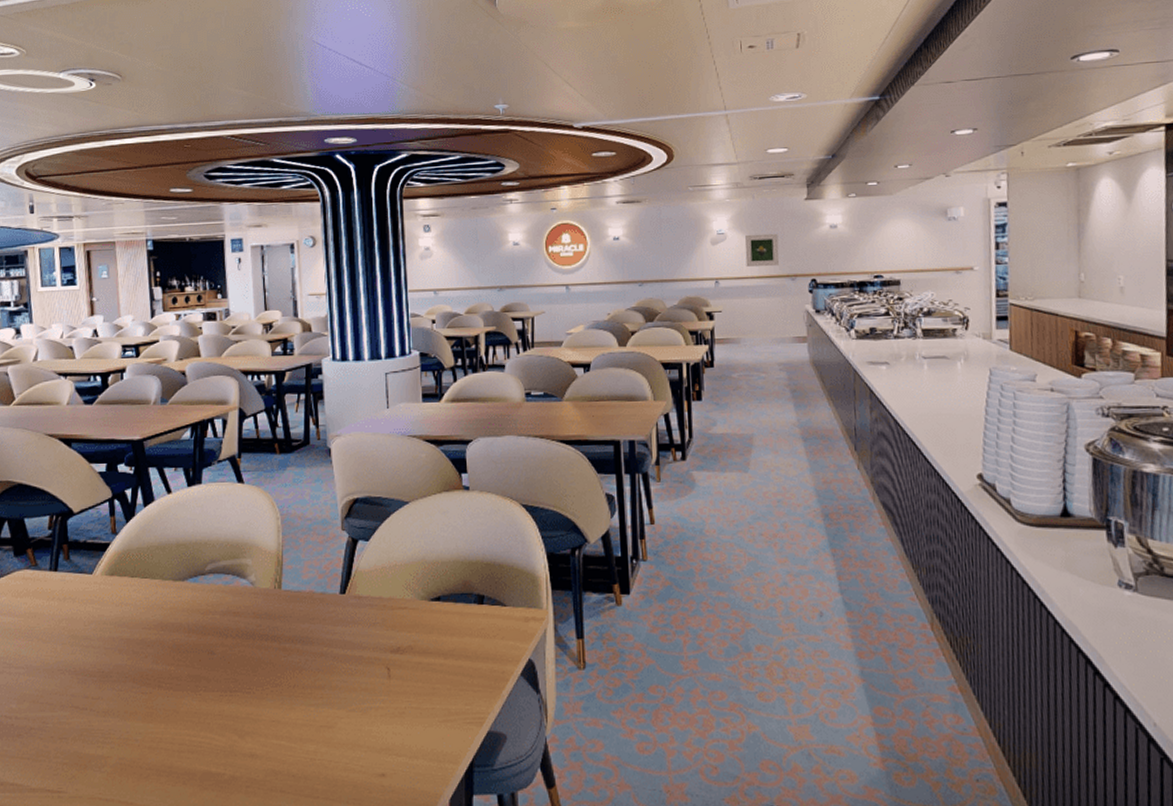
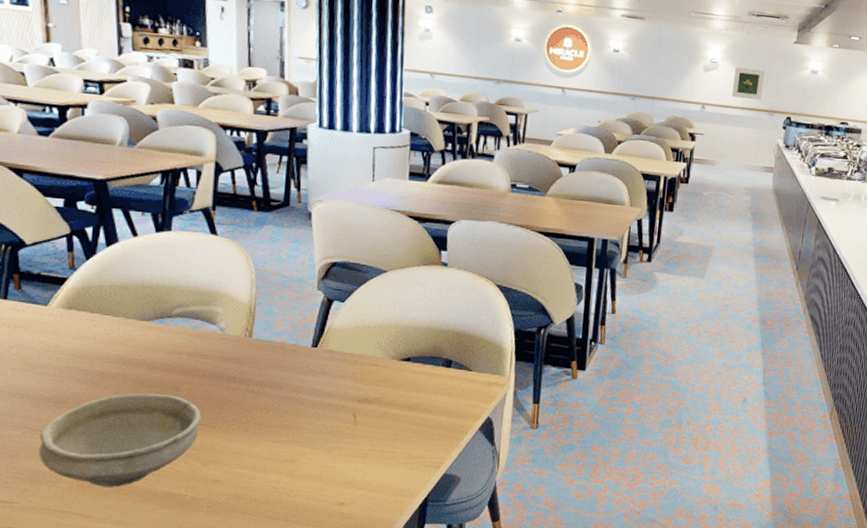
bowl: none [85,660,236,769] -> present [38,393,202,487]

